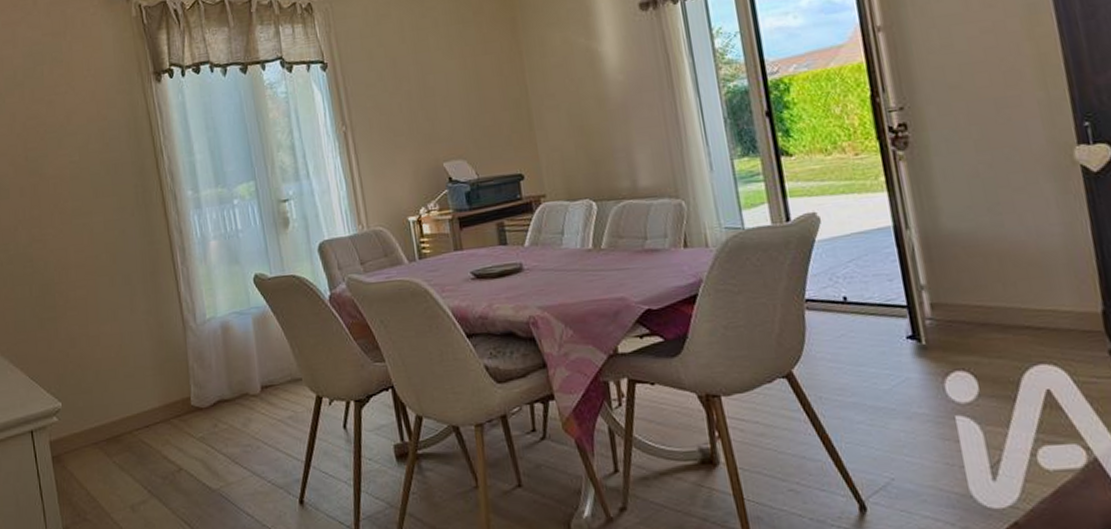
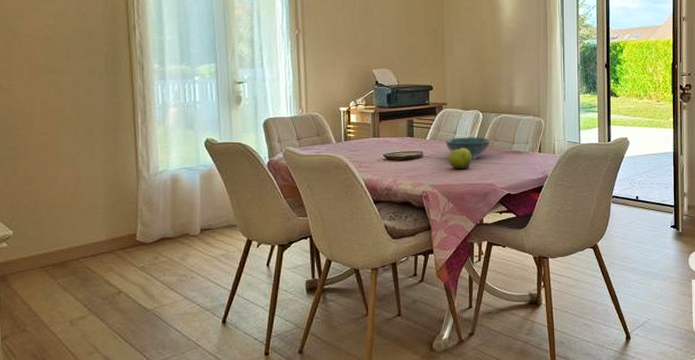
decorative bowl: none [551,235,613,267] -> present [445,137,490,159]
fruit: none [556,251,590,283] -> present [448,147,471,170]

